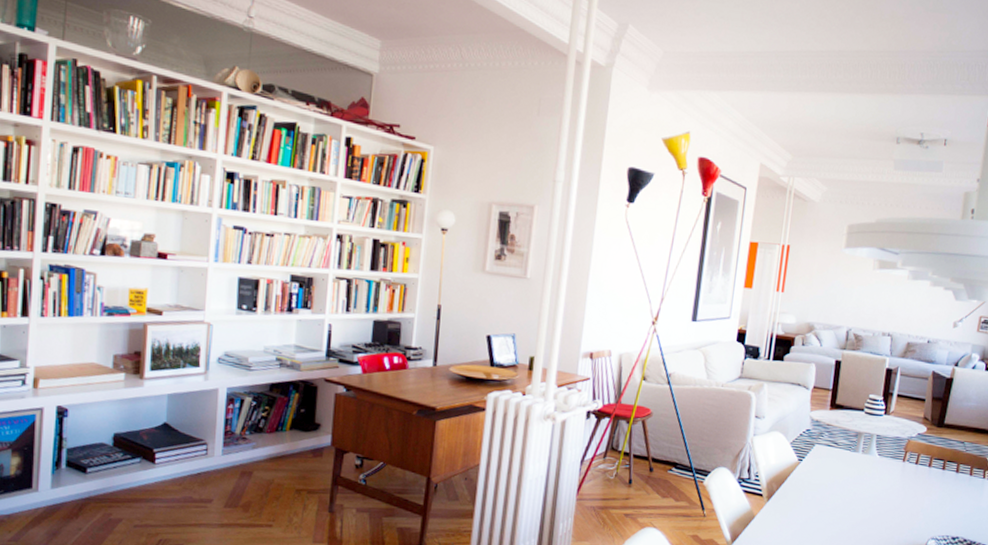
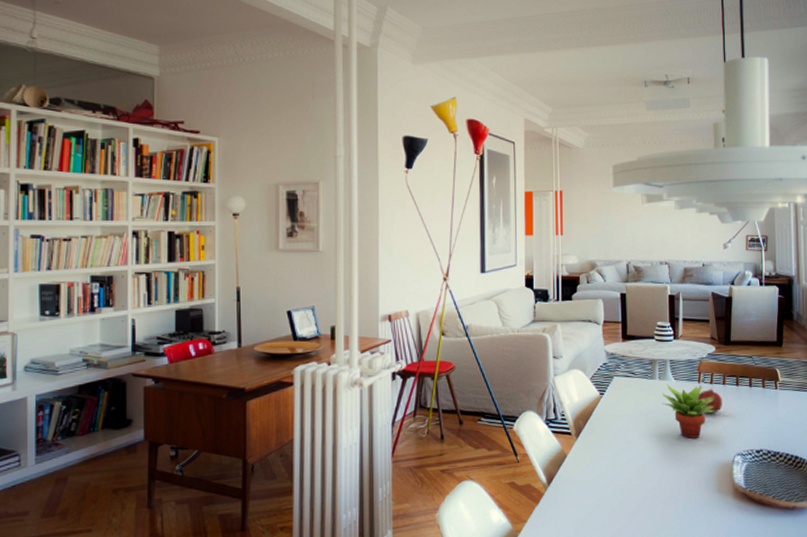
succulent plant: none [861,459,917,517] -> present [661,384,714,439]
fruit: none [898,469,925,495] -> present [697,389,722,414]

